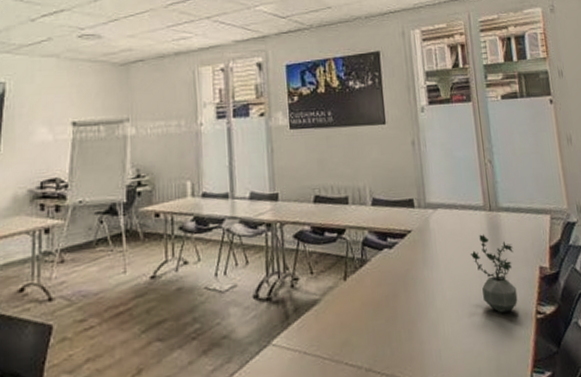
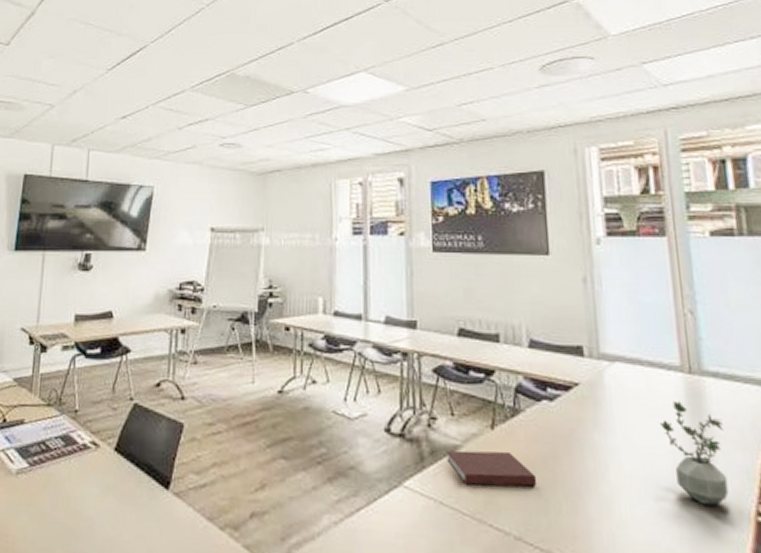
notebook: none [308,297,382,333] -> present [446,450,537,487]

